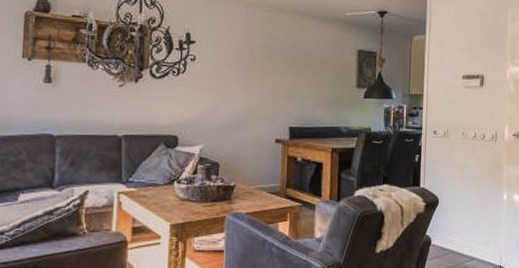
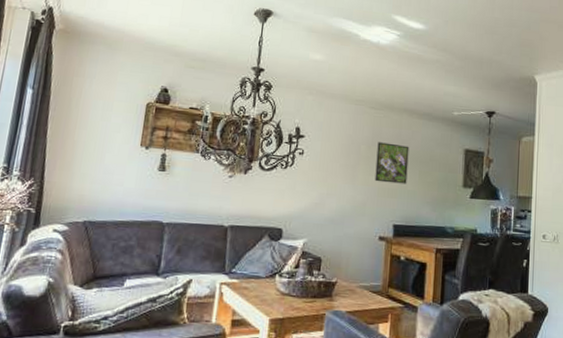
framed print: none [269,45,303,87] -> present [375,142,409,184]

